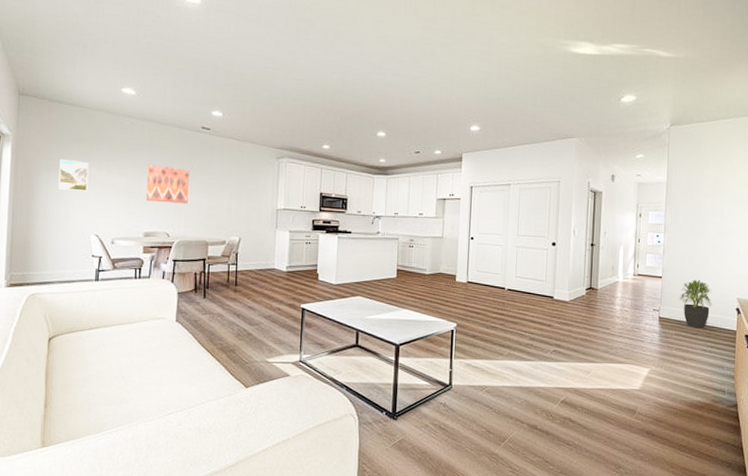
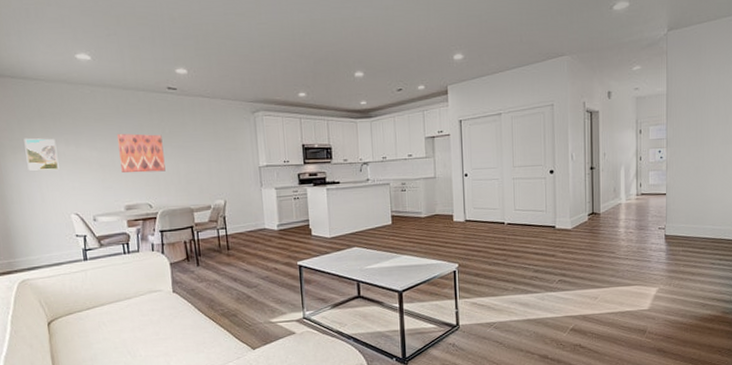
potted plant: present [679,279,712,329] -> none [685,192,719,242]

